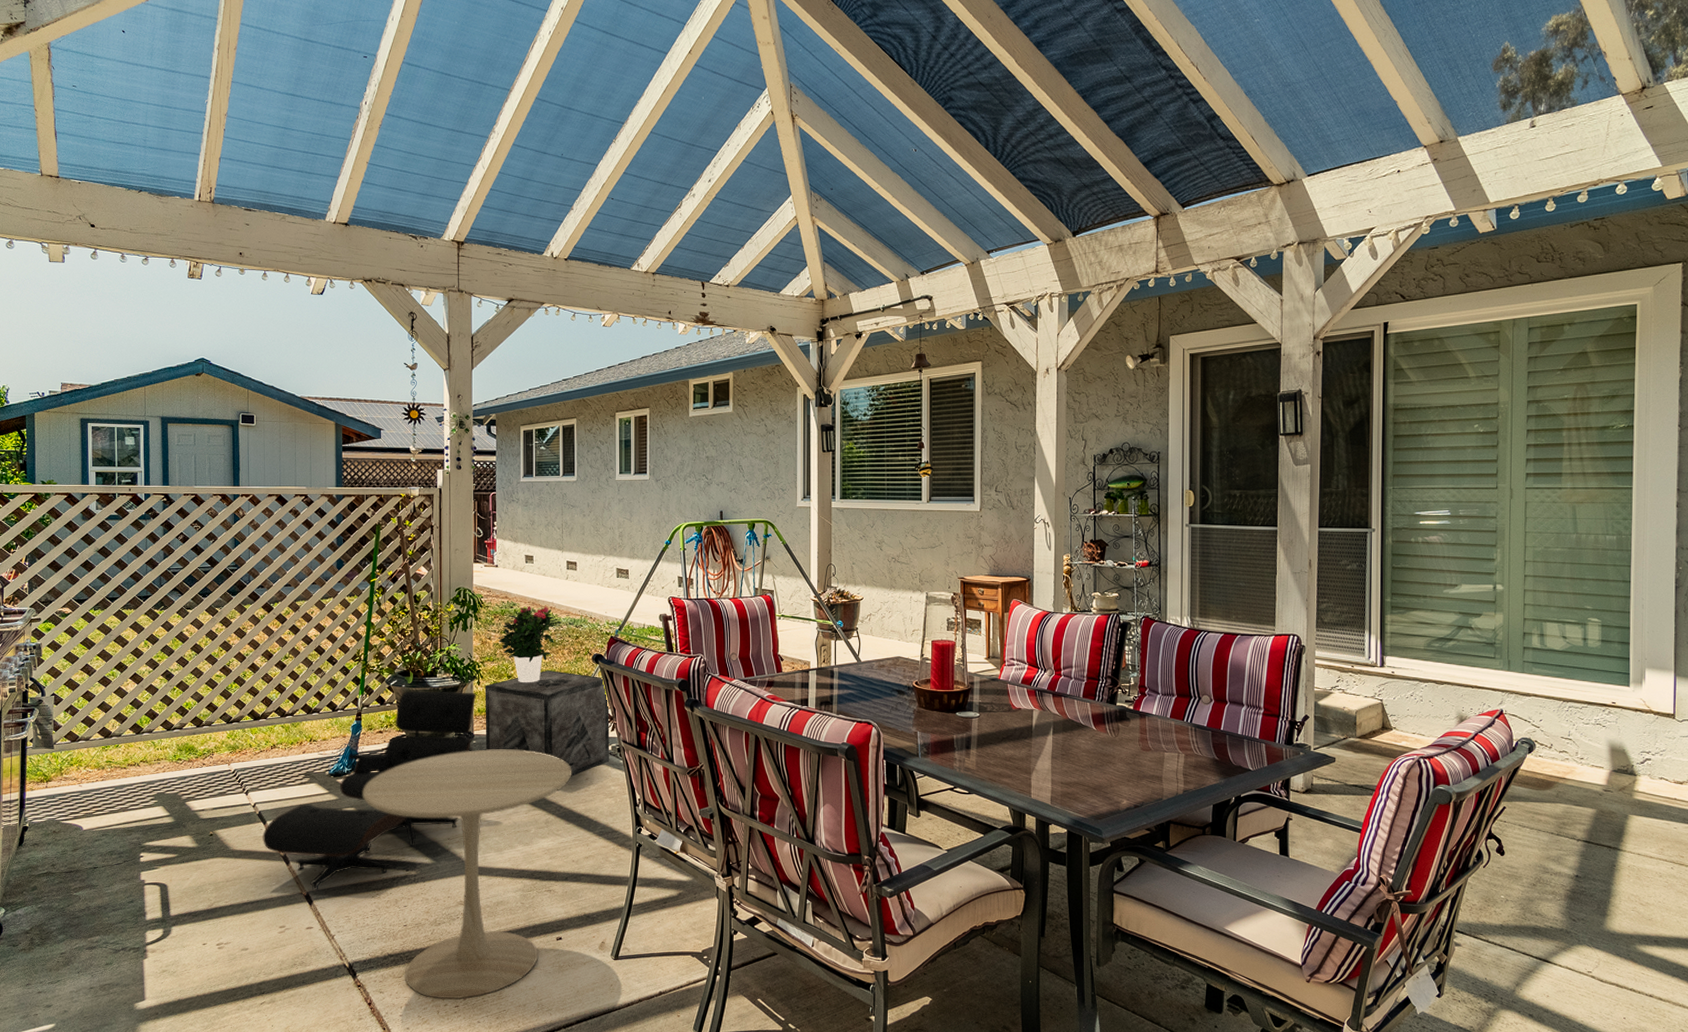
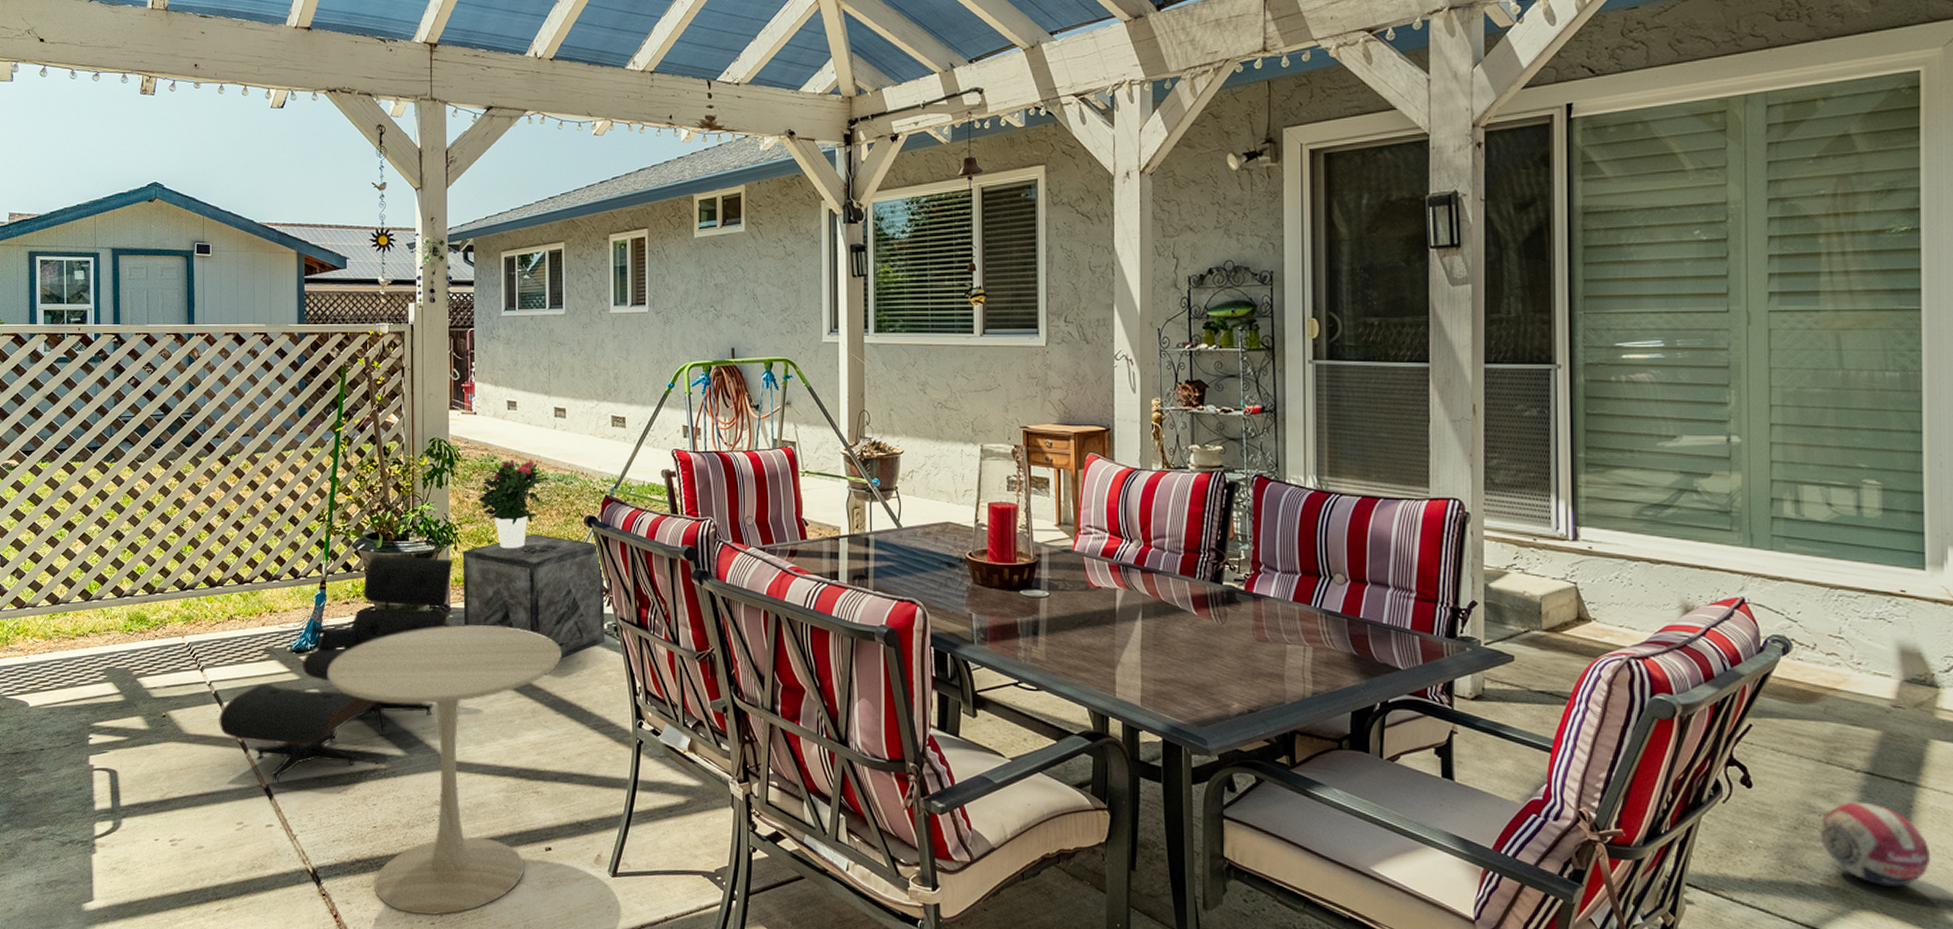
ball: none [1550,863,1627,926] -> present [1818,801,1931,887]

